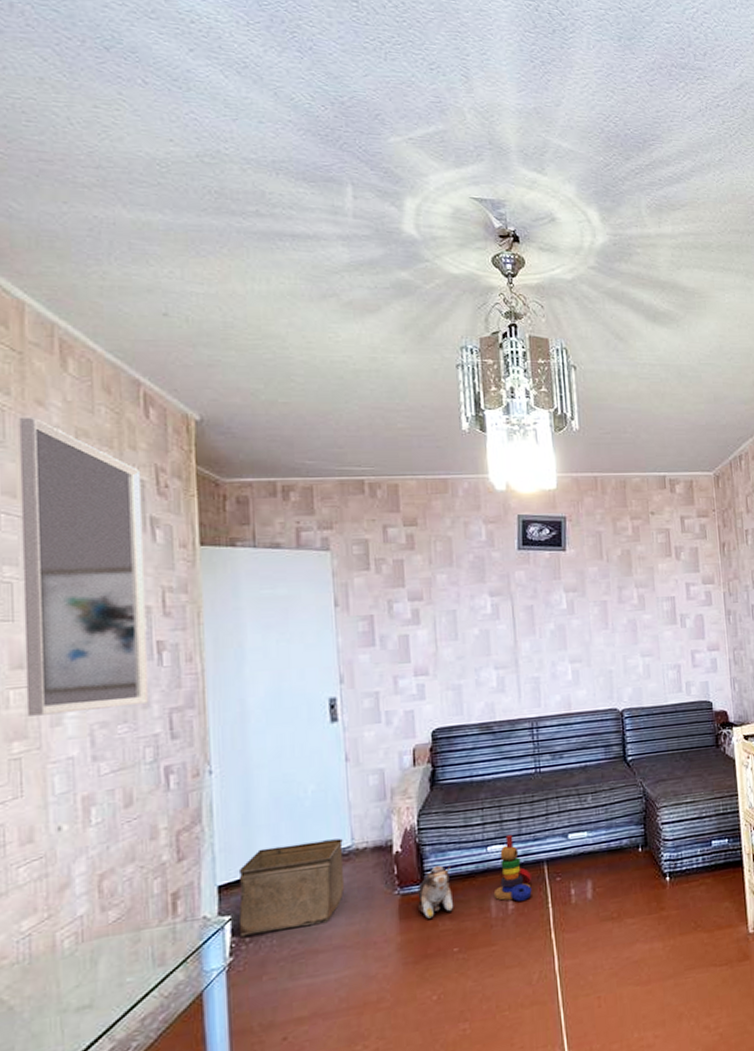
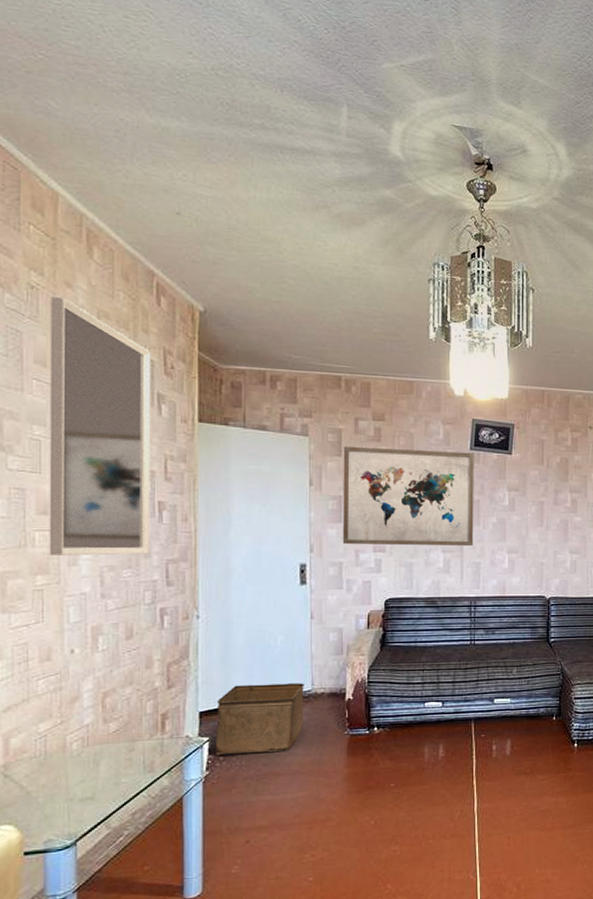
wall art: none [371,553,530,670] -> present [342,446,474,547]
plush toy: present [418,865,453,919] -> none [364,714,393,757]
stacking toy: present [493,834,533,901] -> none [427,694,461,751]

